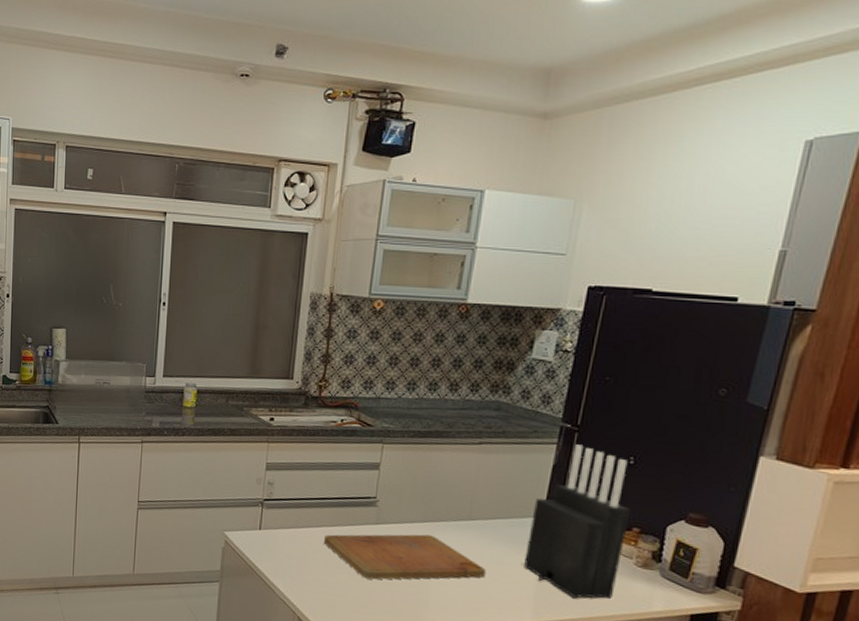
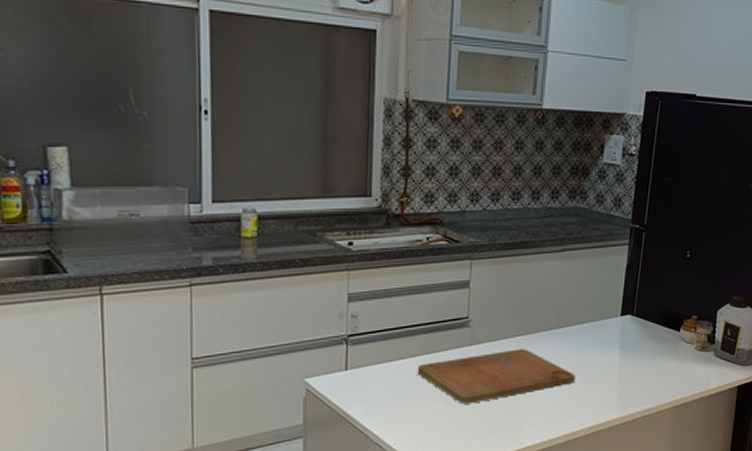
knife block: present [524,444,630,599] -> none [608,243,689,389]

